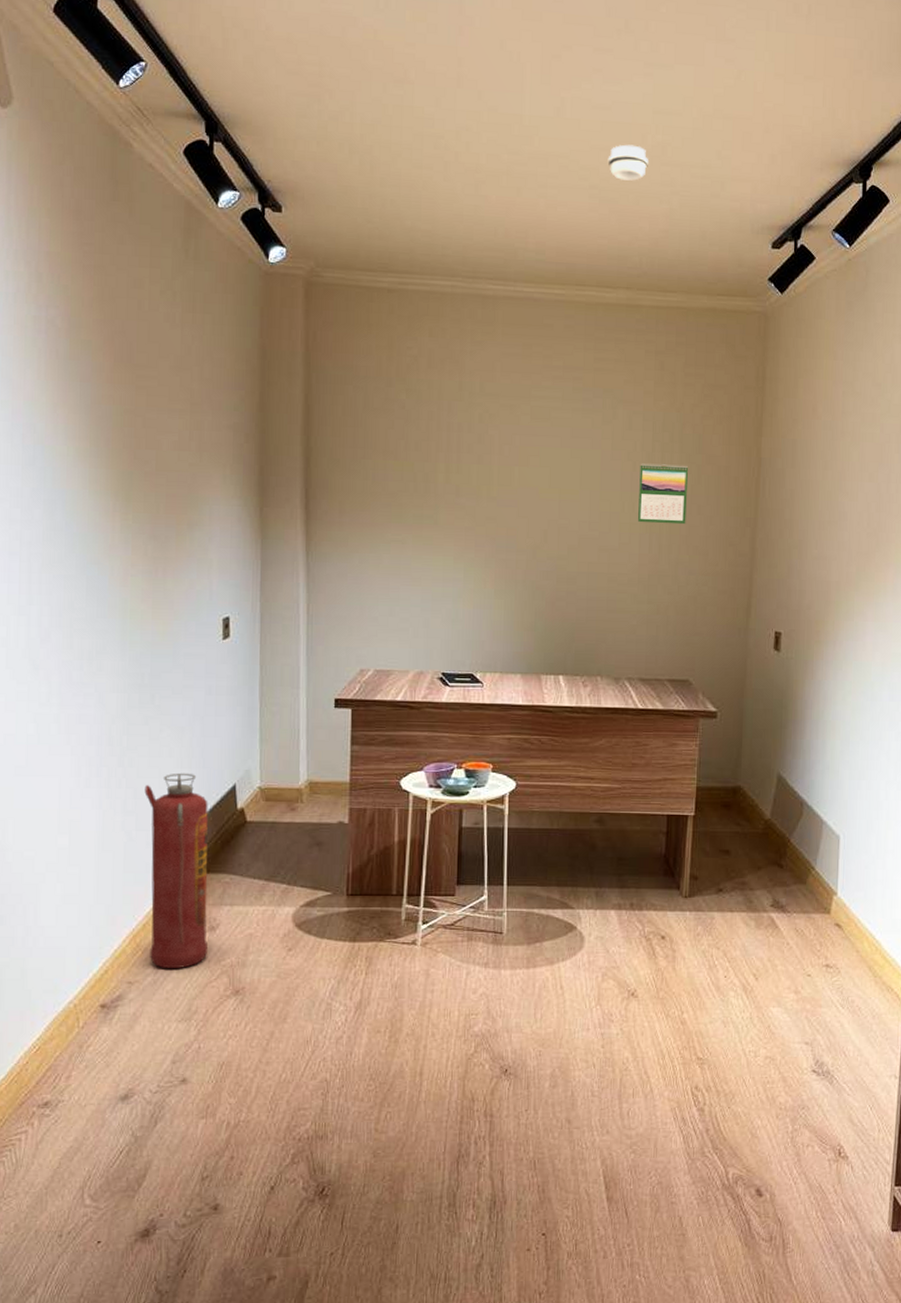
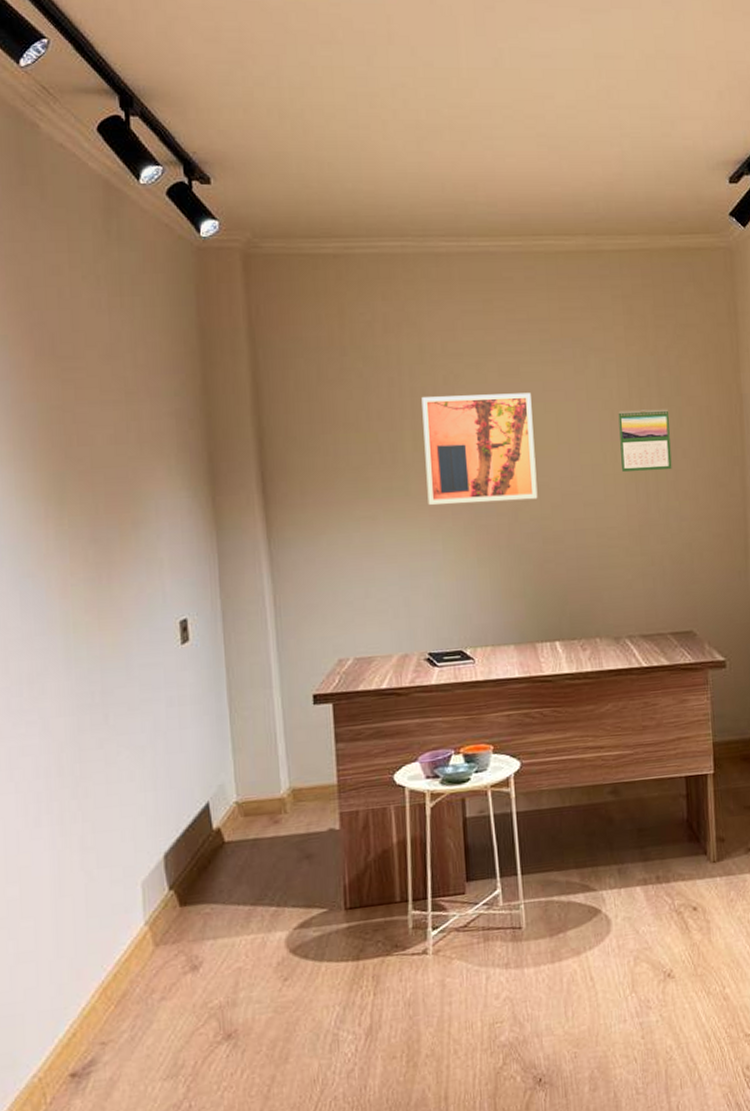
fire extinguisher: present [144,772,209,969] -> none [104,796,192,1022]
wall art: none [454,433,559,540] -> present [421,392,538,505]
smoke detector: present [607,144,648,181] -> none [552,90,595,126]

